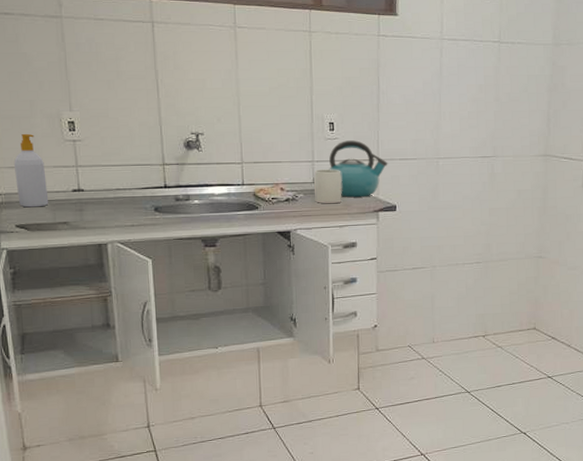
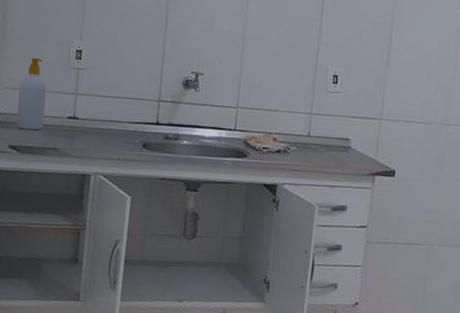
mug: present [313,169,343,204] -> none [307,122,340,162]
kettle: present [329,140,388,197] -> none [326,95,392,157]

